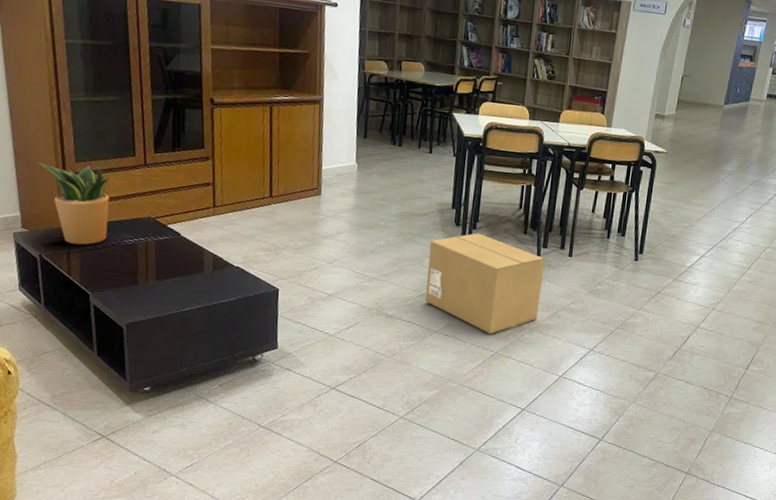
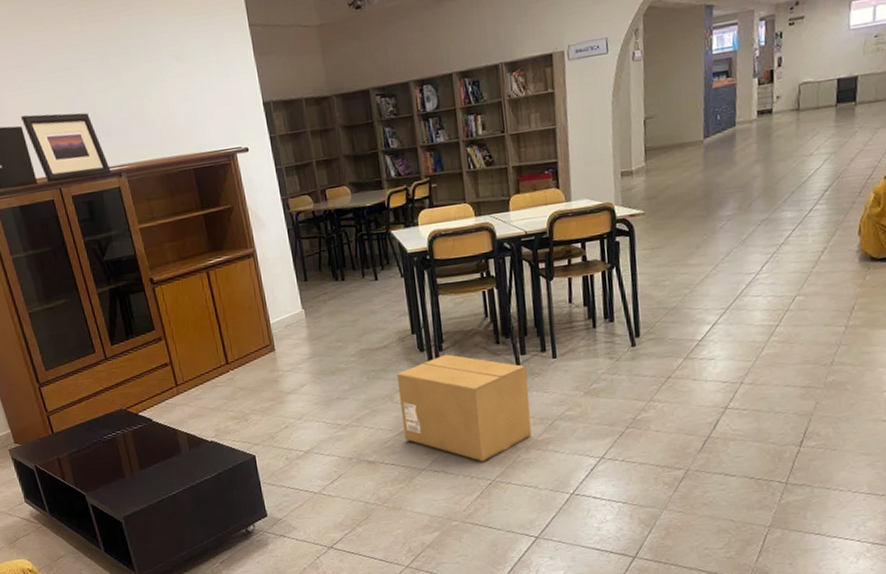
potted plant: present [36,162,113,246] -> none [13,369,88,450]

